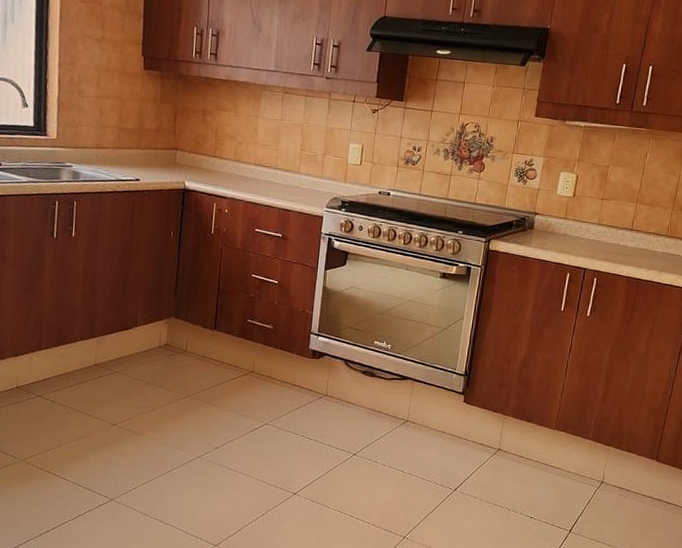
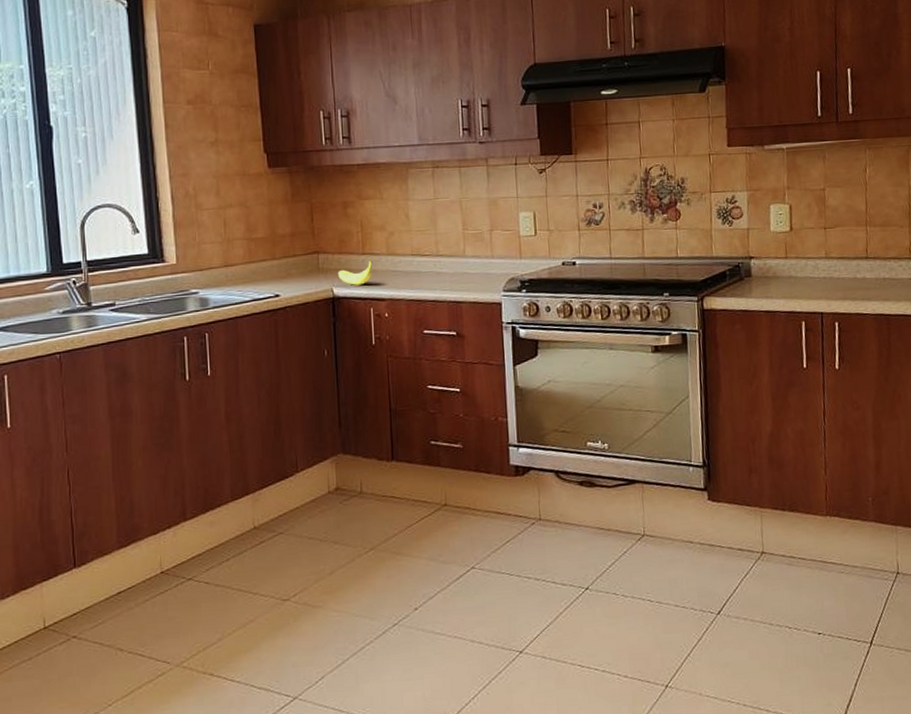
fruit: none [191,163,221,182] -> present [338,261,373,285]

